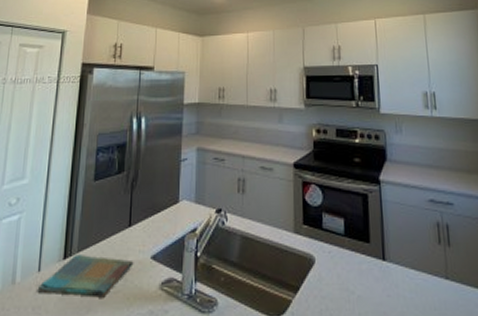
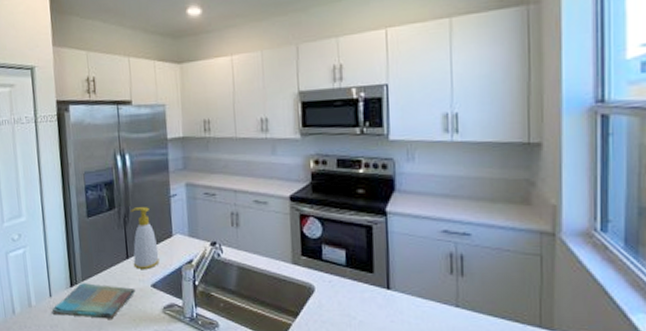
soap bottle: none [135,171,163,238] -> present [129,207,160,269]

